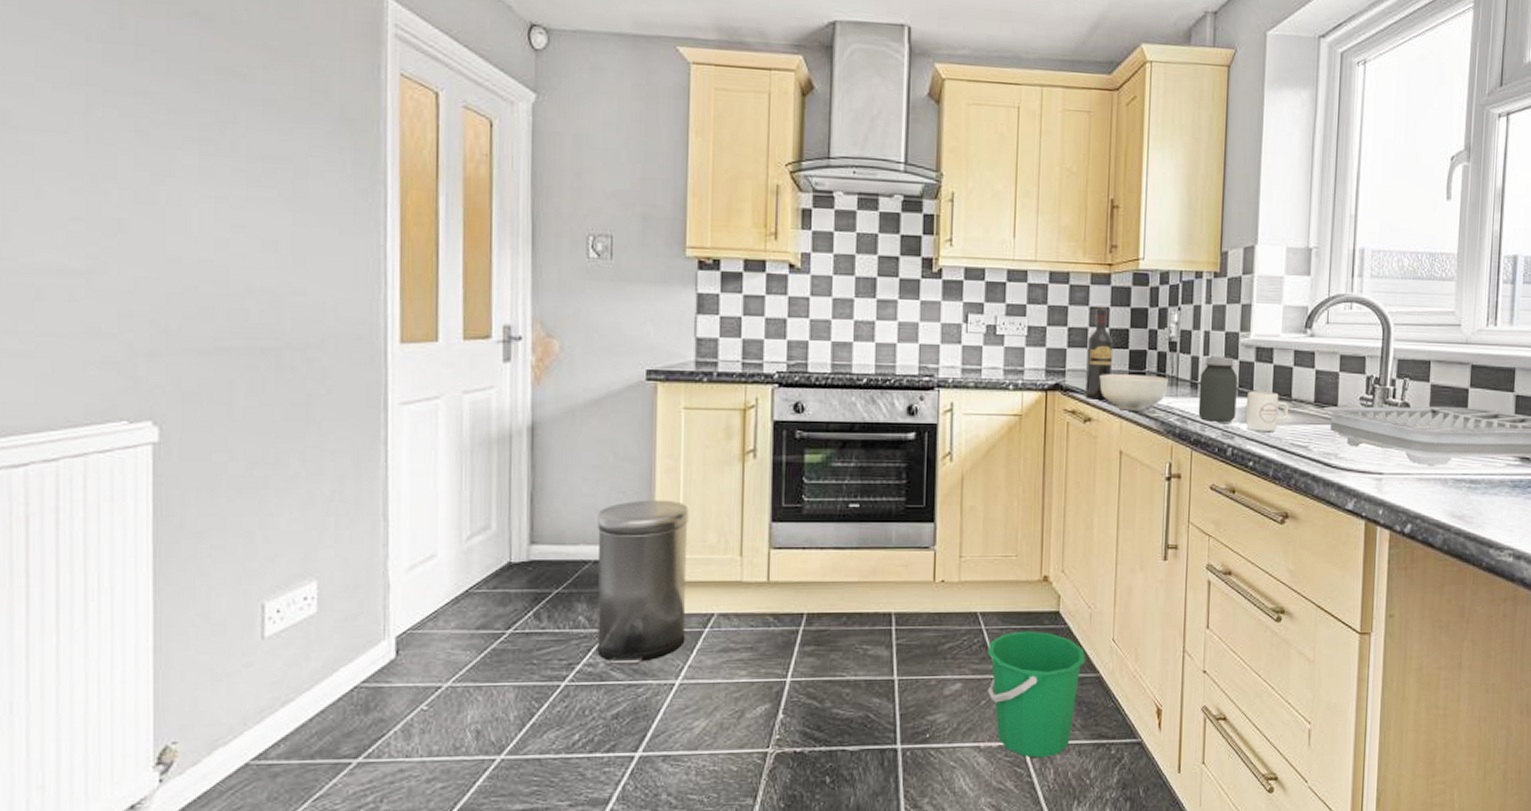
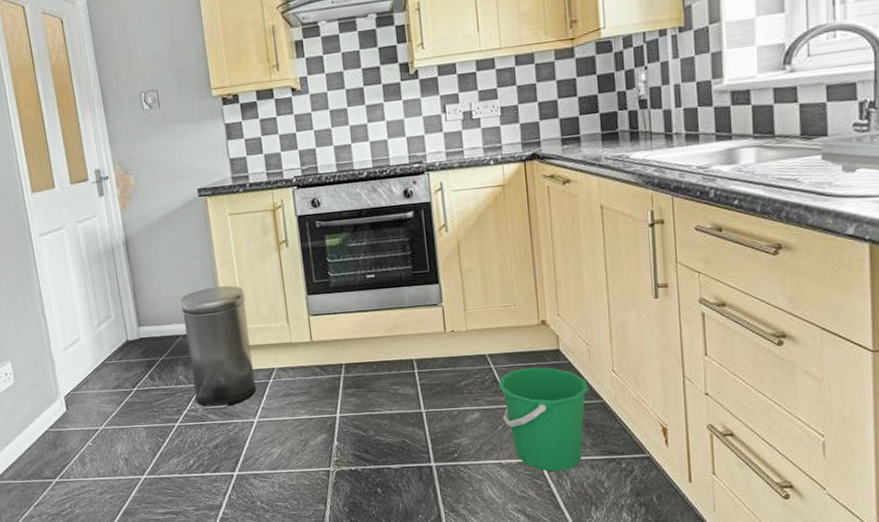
wine bottle: present [1085,307,1114,400] -> none [558,79,586,163]
bowl: present [1099,374,1168,411] -> none [573,133,642,169]
jar: present [1198,356,1237,423] -> none [674,105,715,169]
mug: present [1245,391,1290,433] -> none [725,131,774,171]

